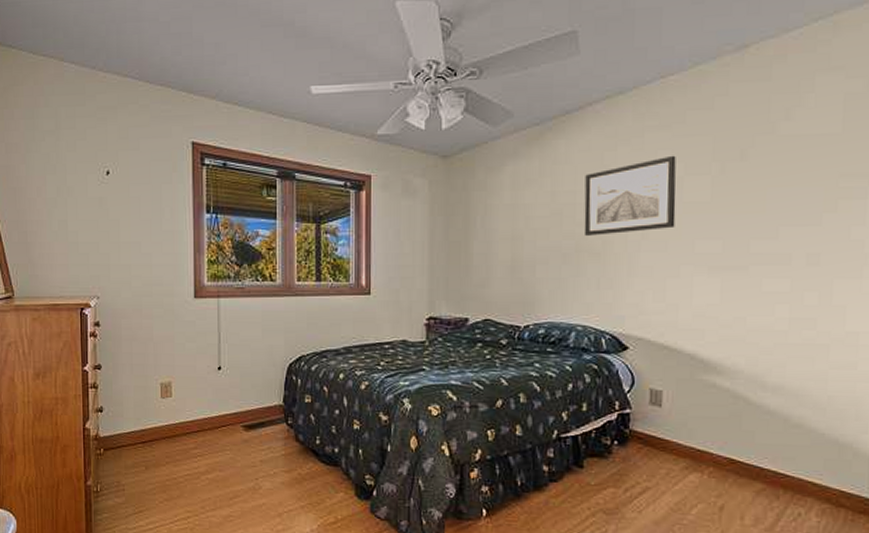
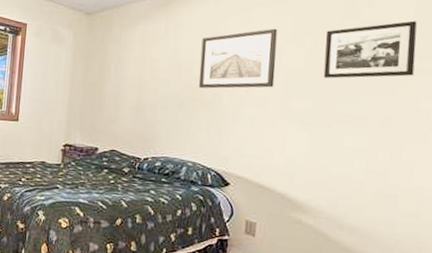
picture frame: none [734,131,846,211] -> present [323,20,417,79]

